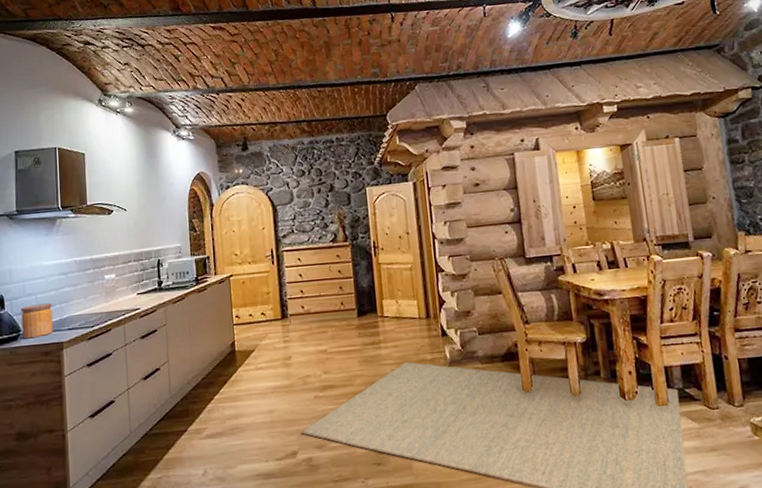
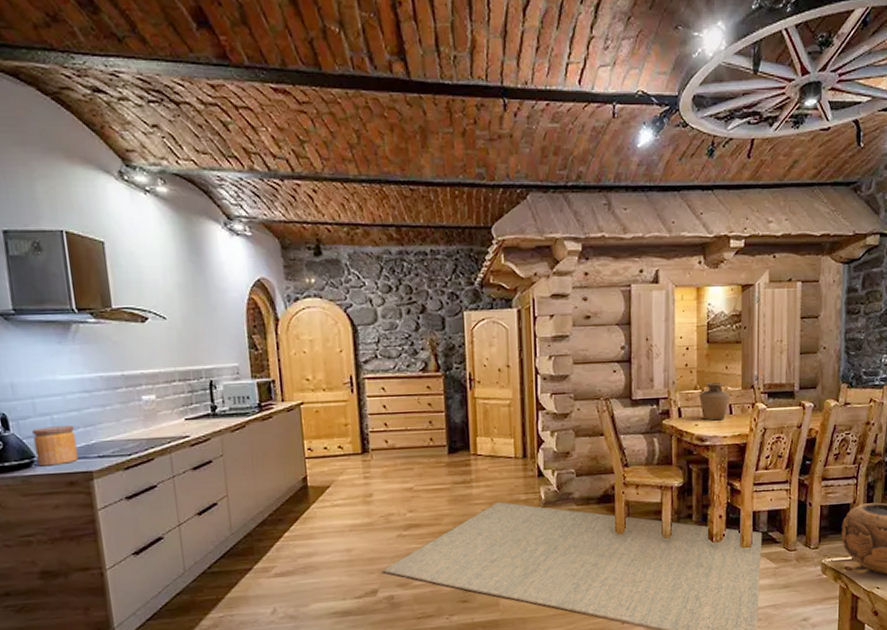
vase: none [591,237,623,275] -> present [698,382,730,421]

